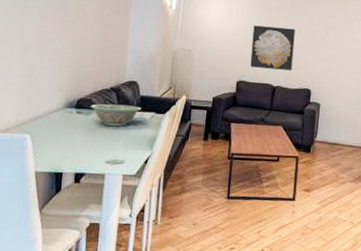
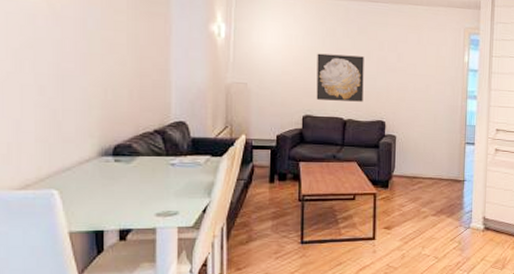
decorative bowl: present [90,103,142,127] -> none [130,148,194,174]

